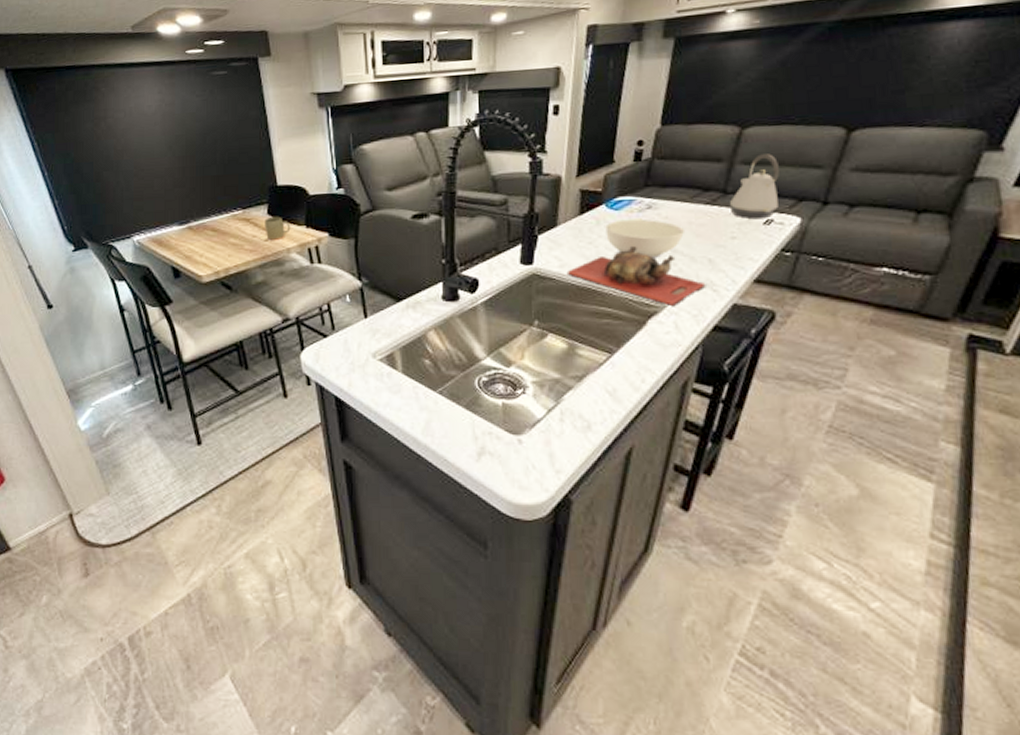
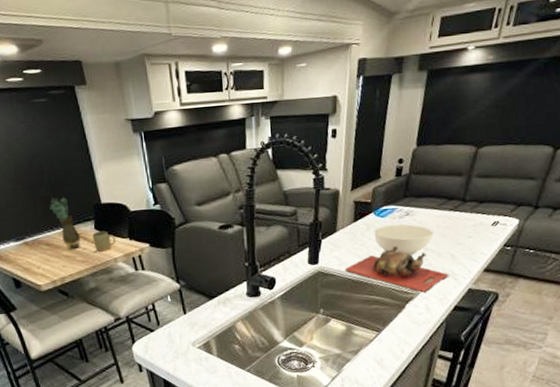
vase: none [220,176,251,237] -> present [49,196,81,250]
kettle: present [729,154,779,218] -> none [467,168,504,221]

